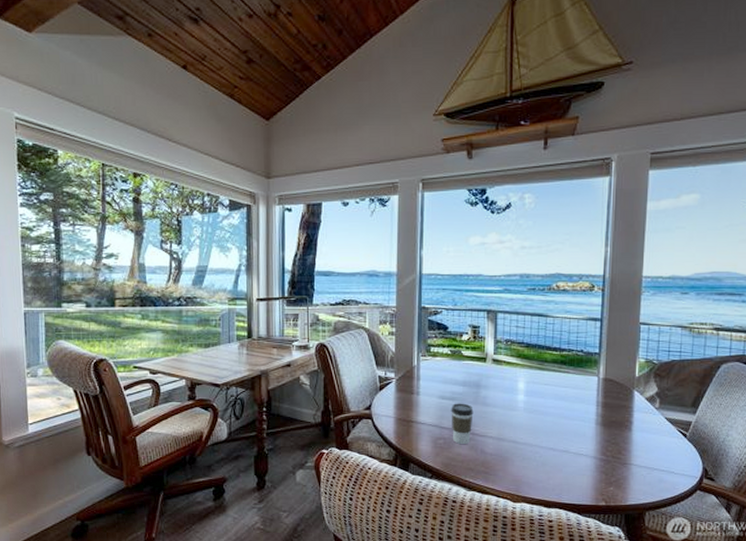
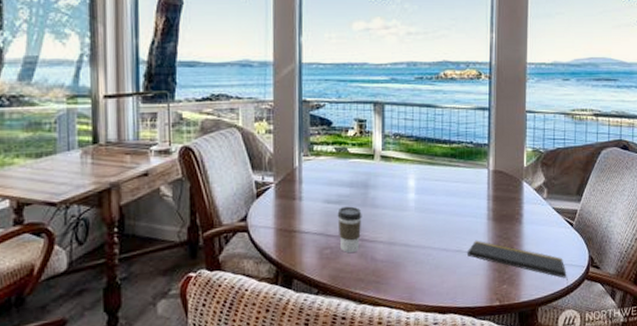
notepad: none [574,443,679,498] -> present [468,240,568,289]

